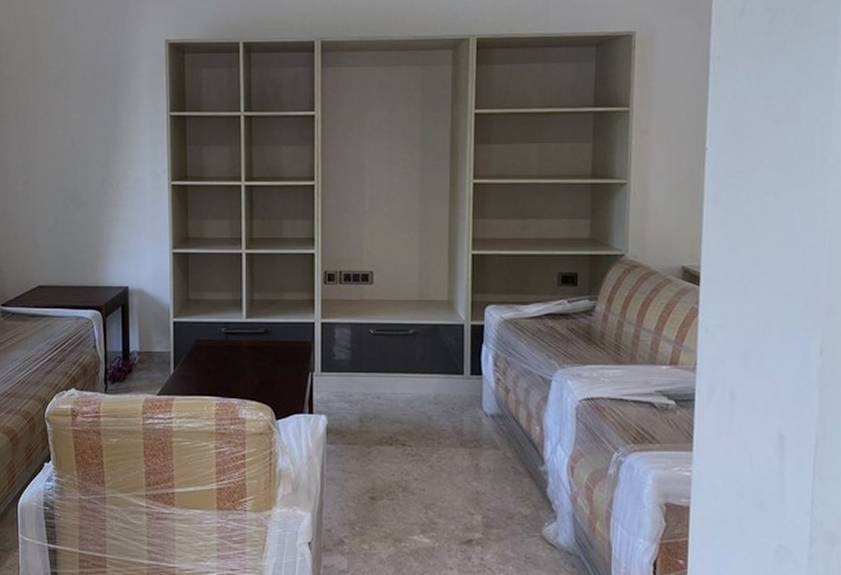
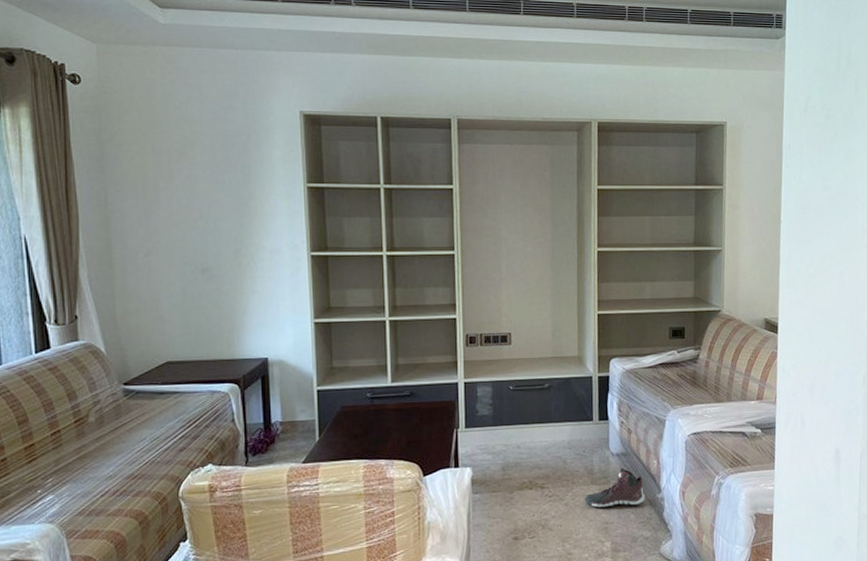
sneaker: none [451,431,525,477] -> present [584,467,646,508]

